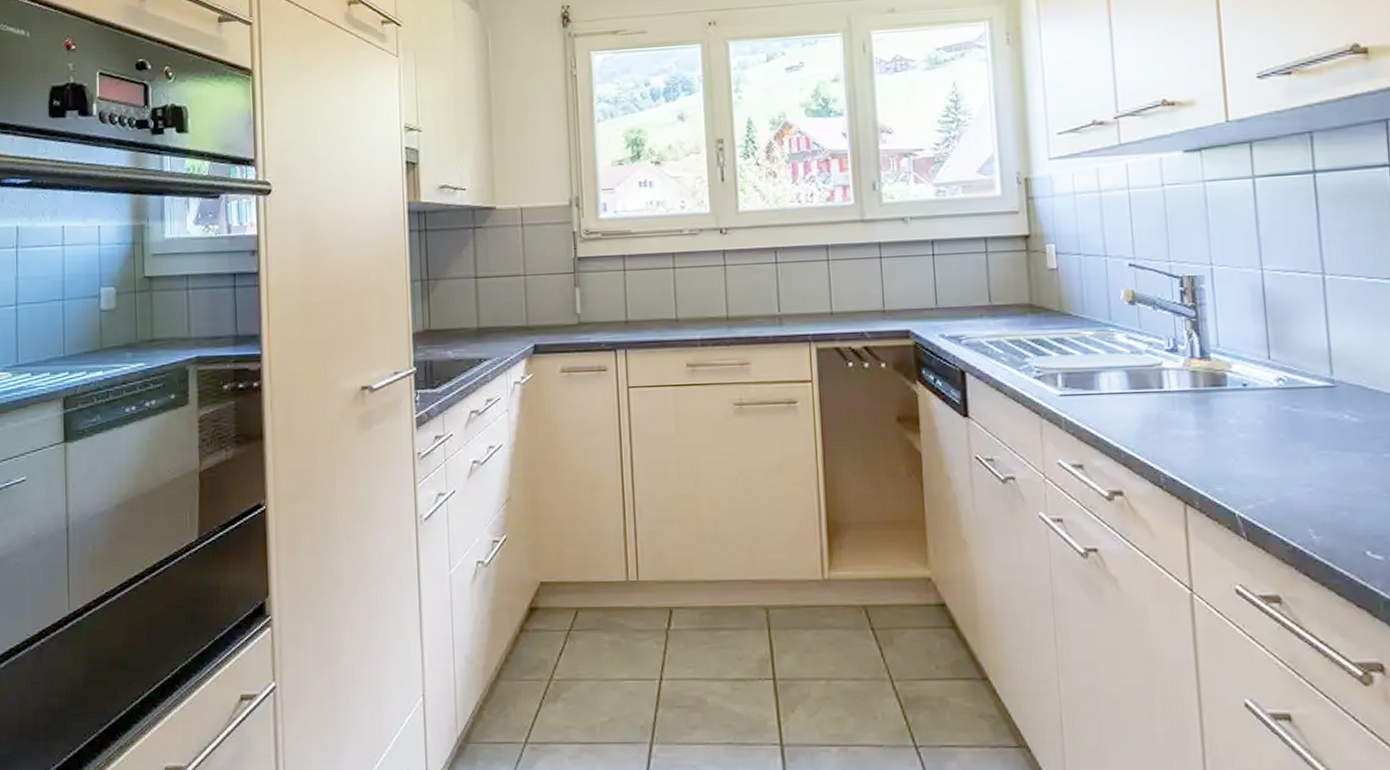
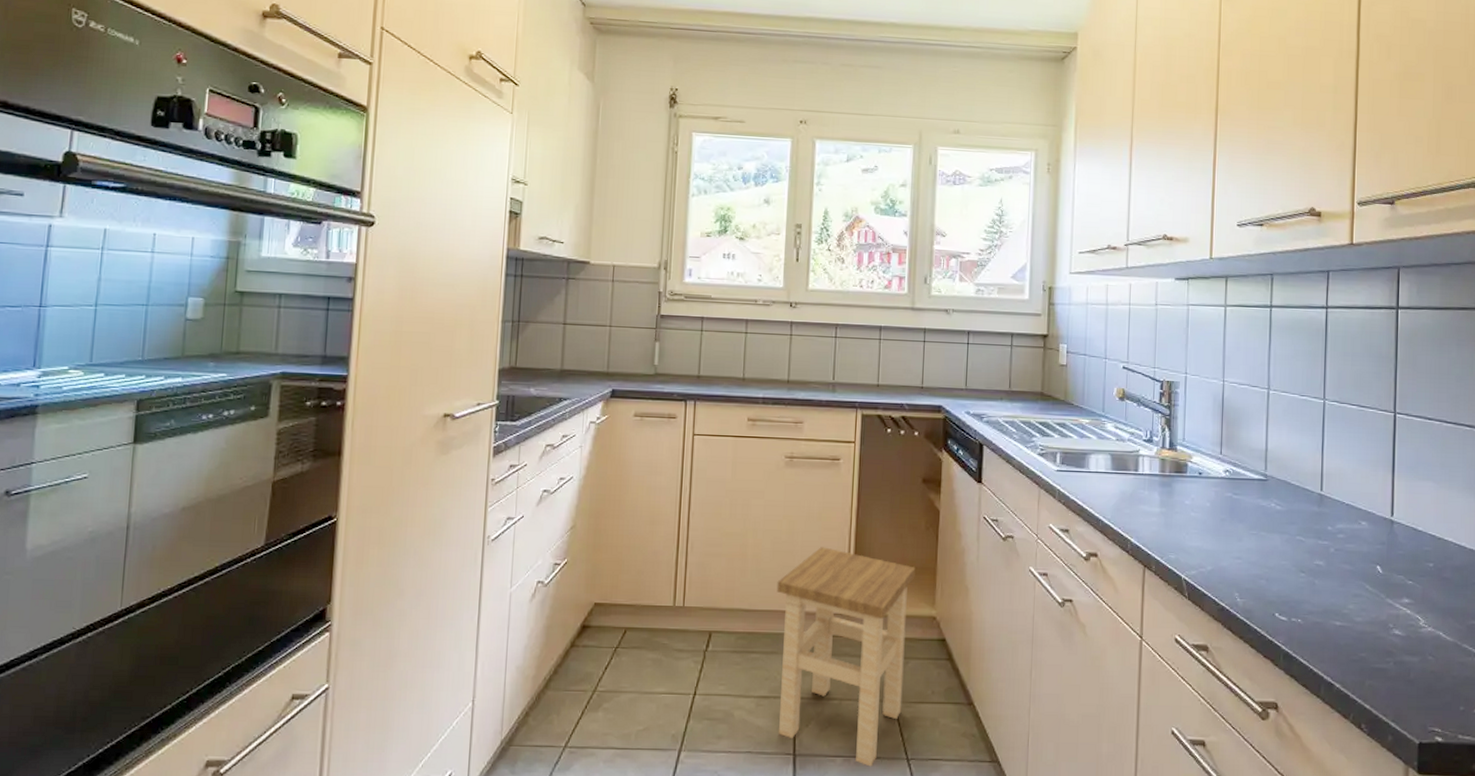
stool: none [740,504,902,757] -> present [776,547,916,767]

